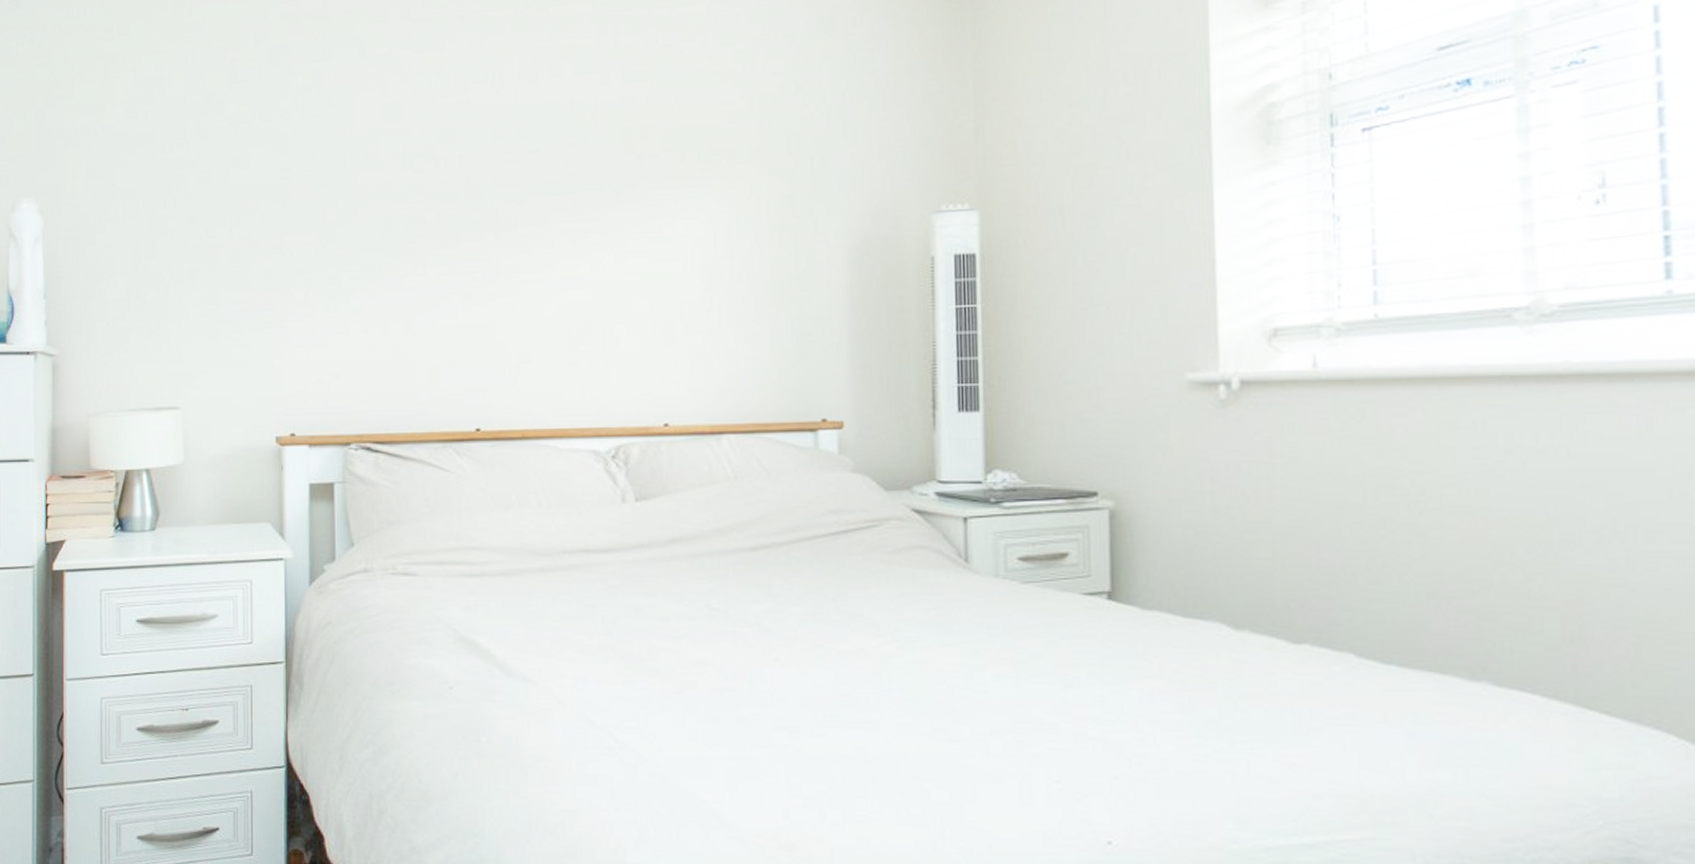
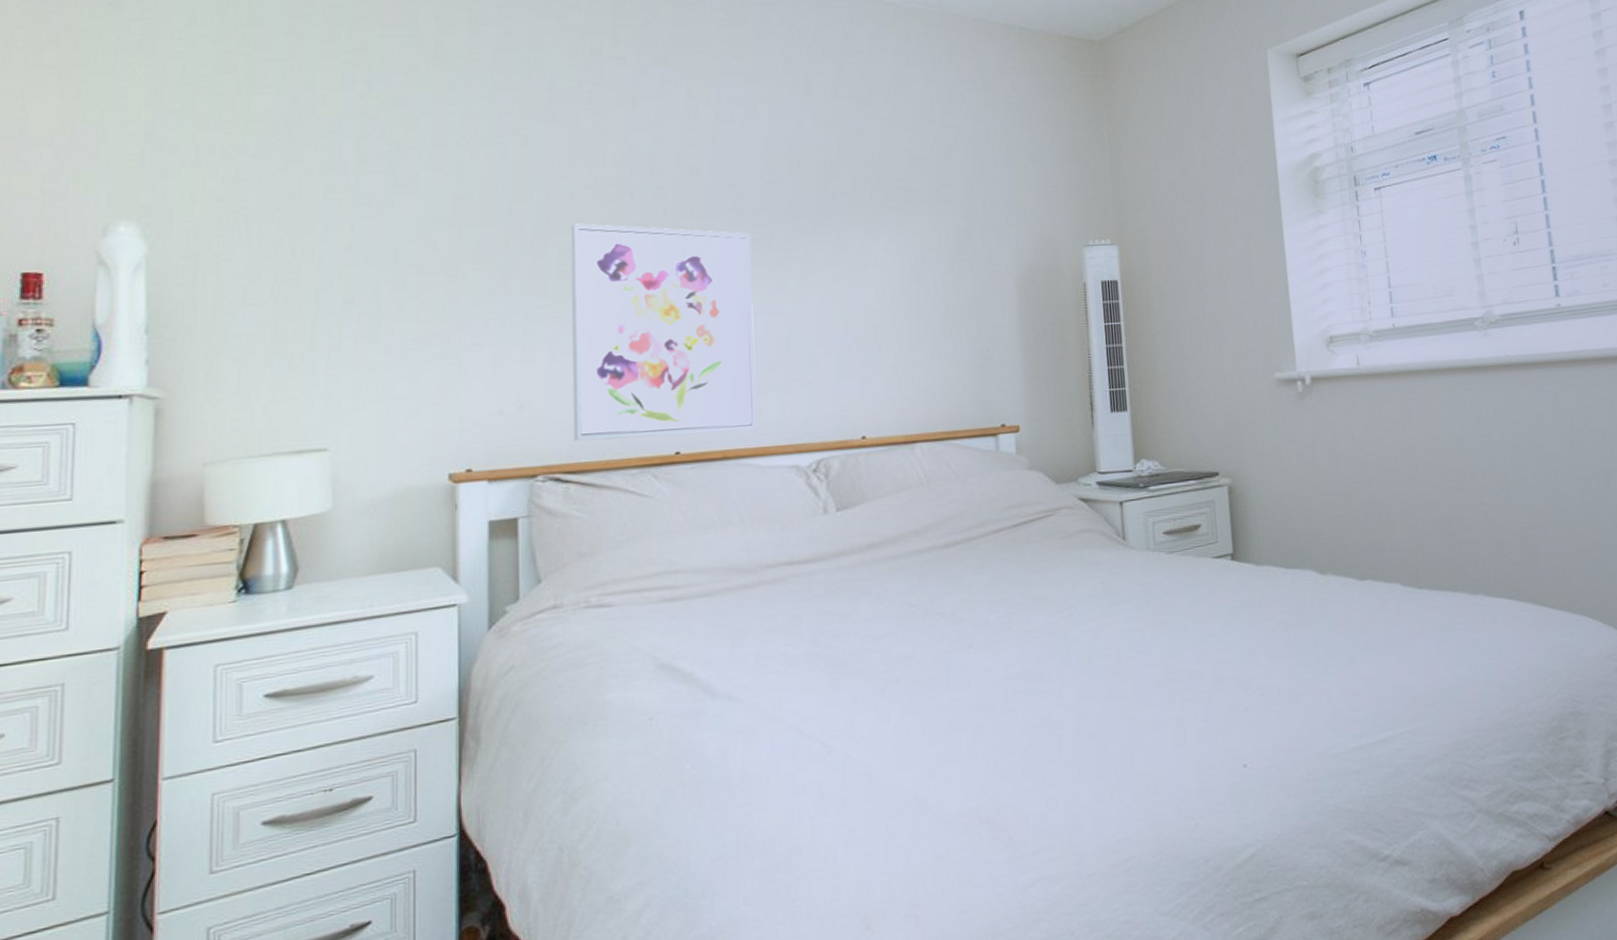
wall art: none [380,194,556,413] -> present [570,223,756,442]

